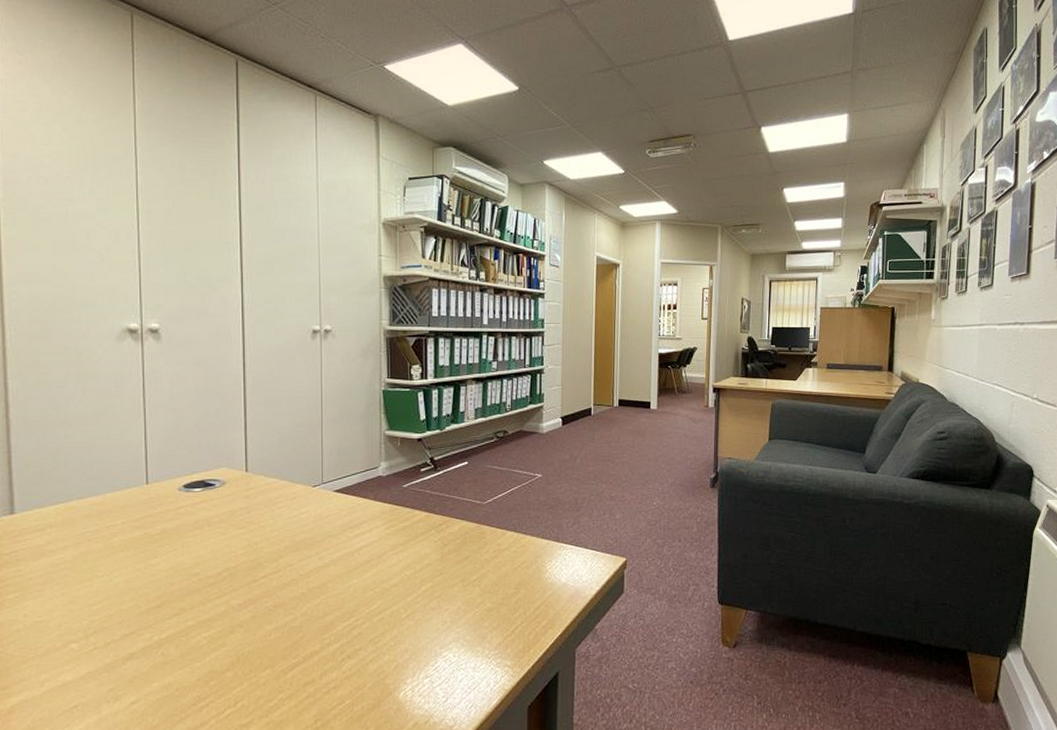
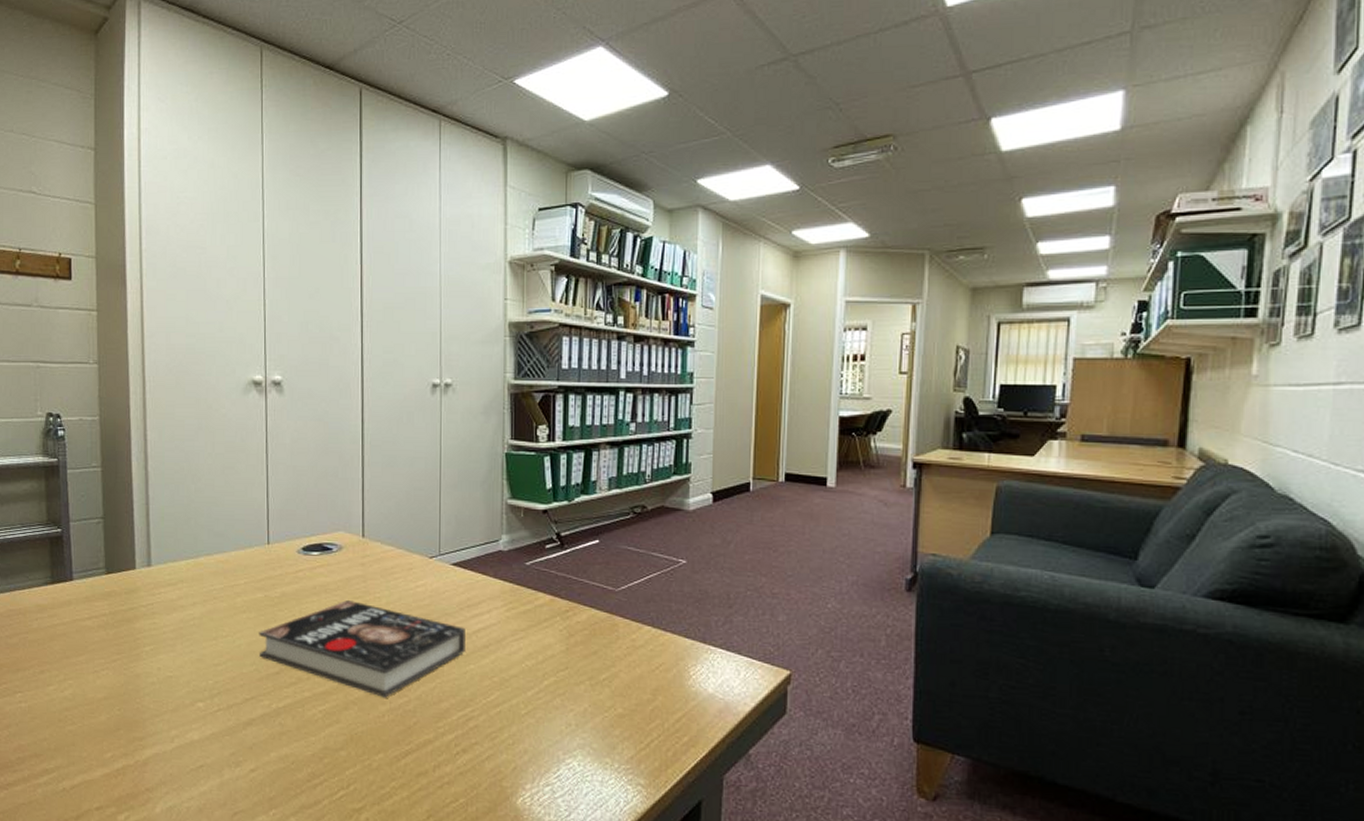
book: none [138,531,349,618] -> present [259,600,465,698]

